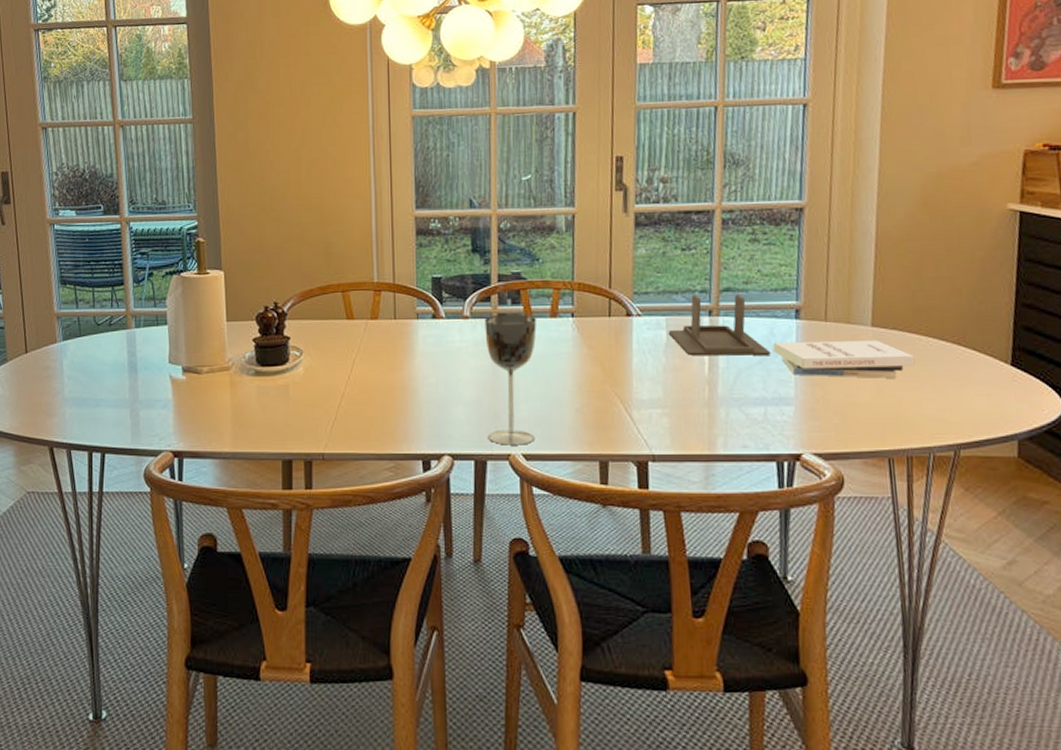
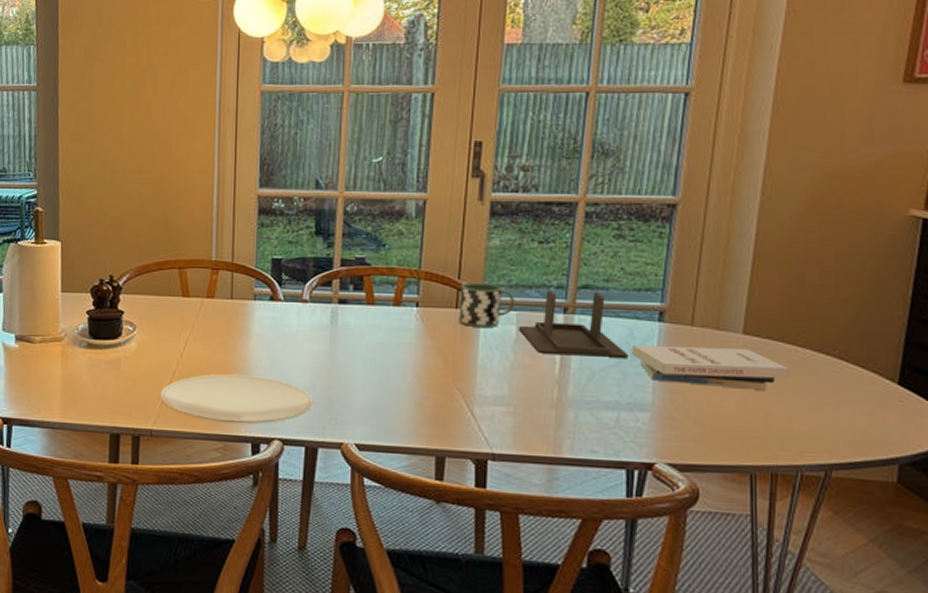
plate: none [330,393,479,442] -> present [160,374,313,424]
wine glass: present [484,313,537,445] -> none [320,299,378,435]
cup: none [611,290,663,333] -> present [459,282,515,327]

